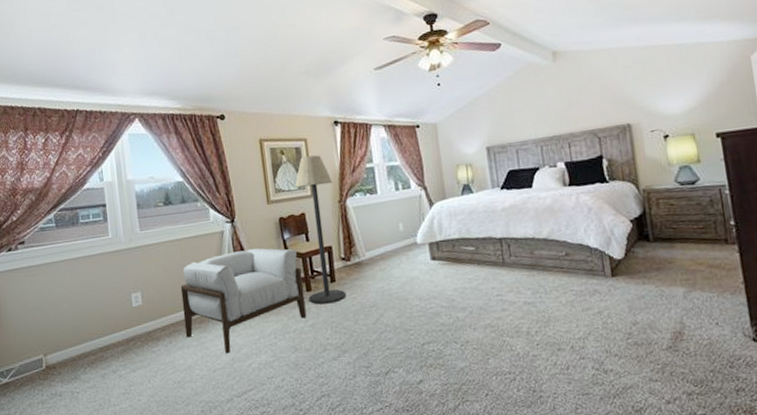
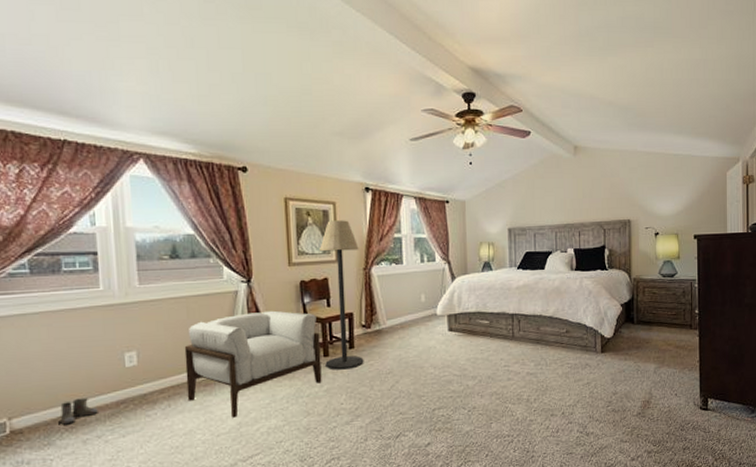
boots: none [83,336,113,361] -> present [60,398,98,425]

